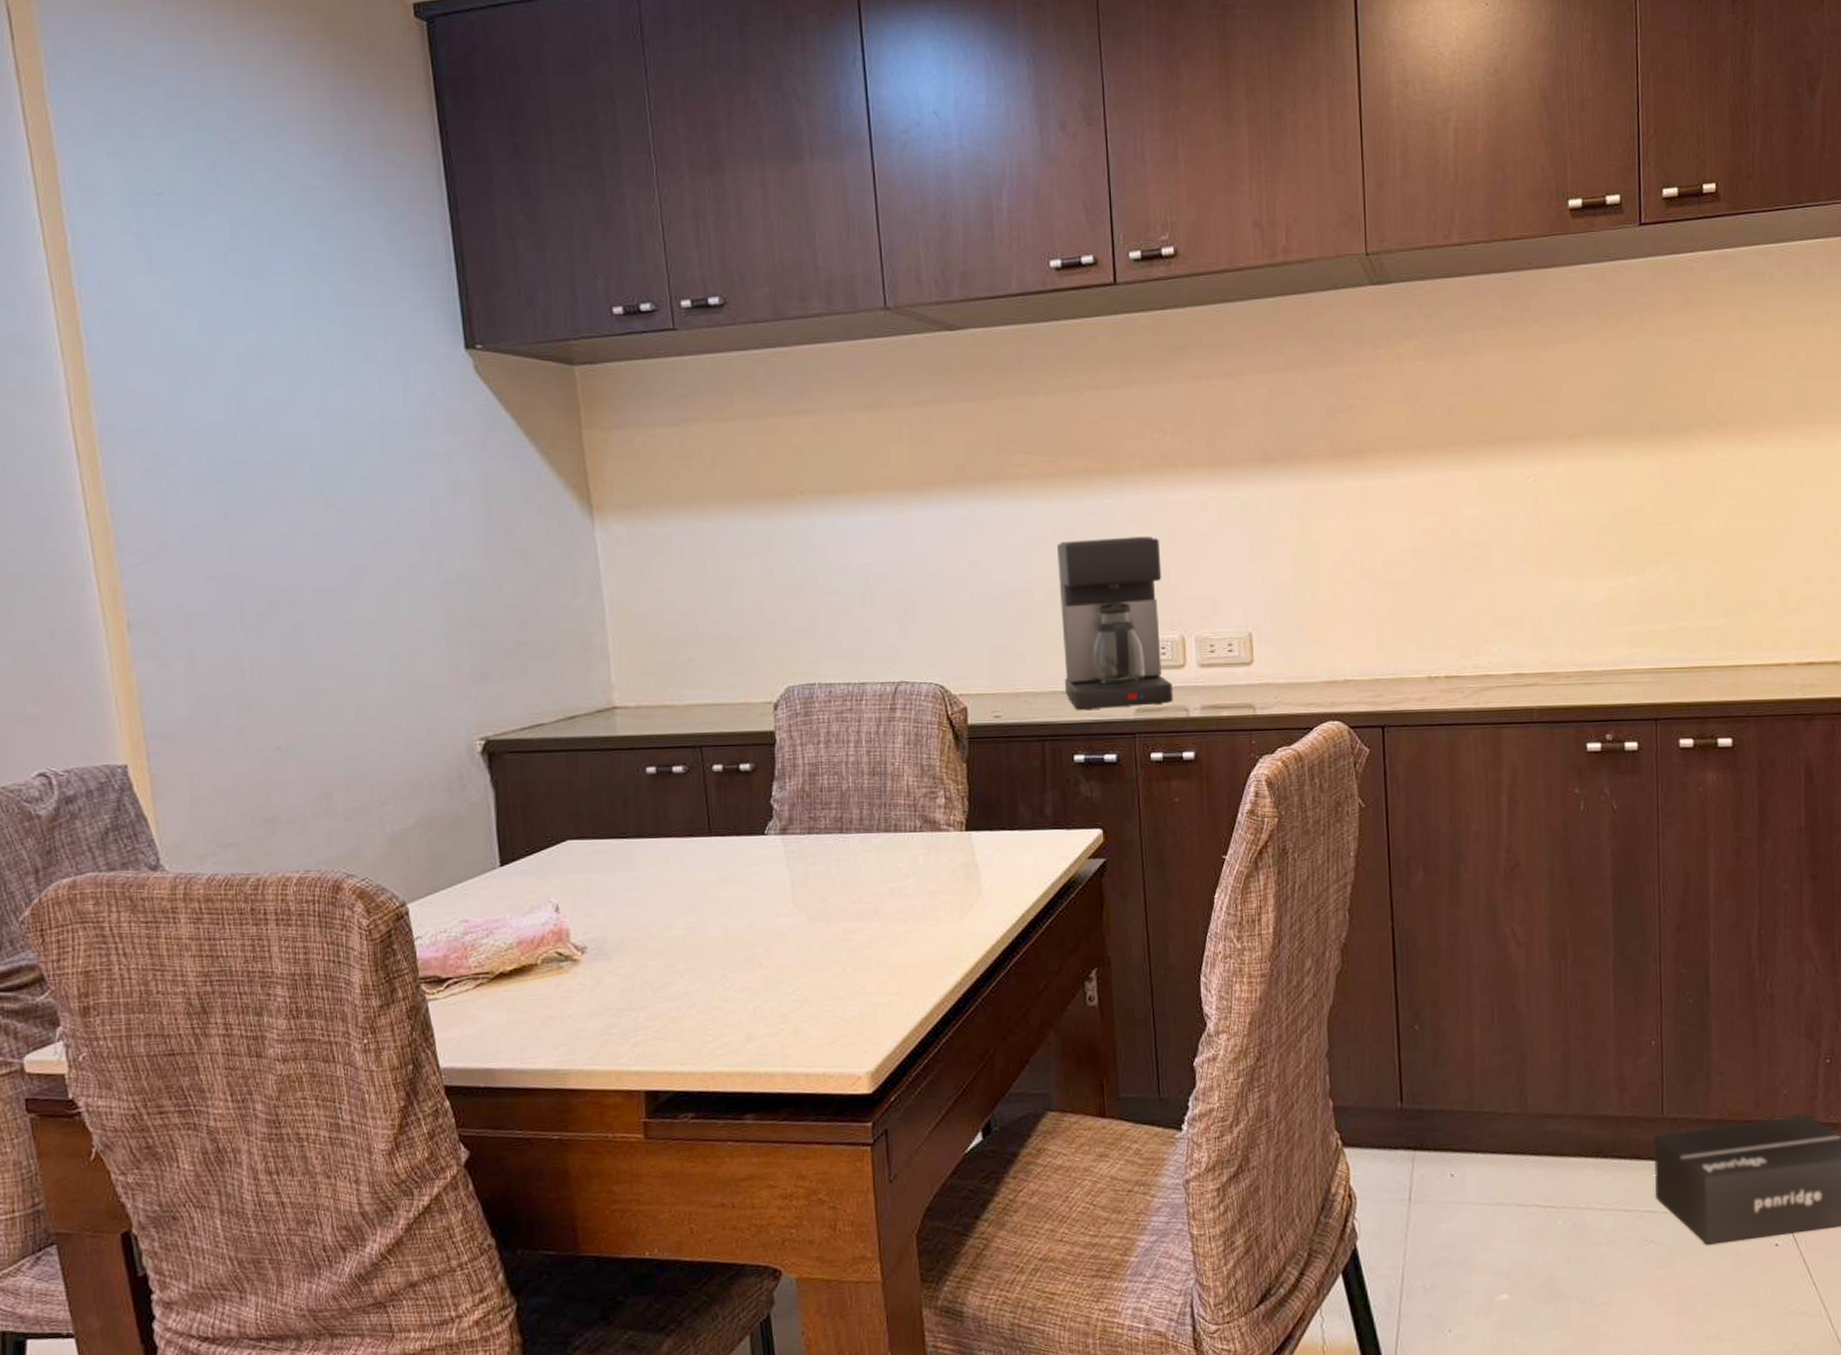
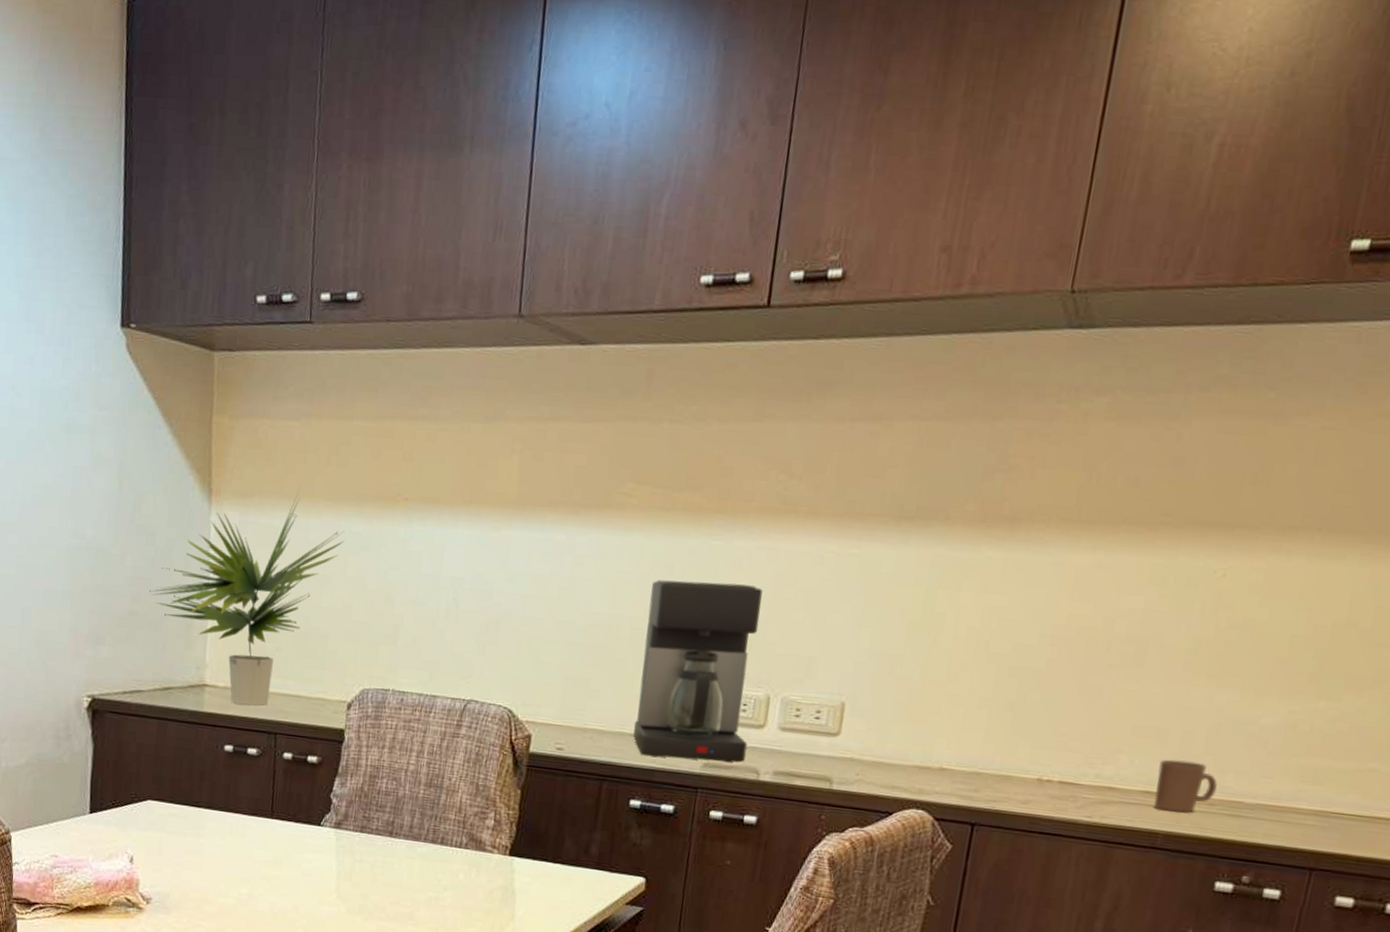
plant: none [538,498,743,722] -> present [150,492,345,706]
mug: none [1521,642,1570,689] -> present [1153,759,1218,814]

